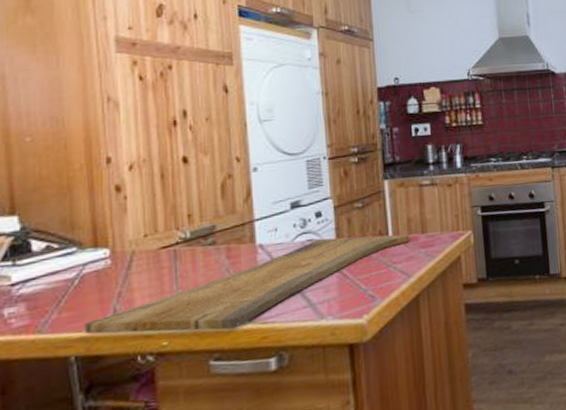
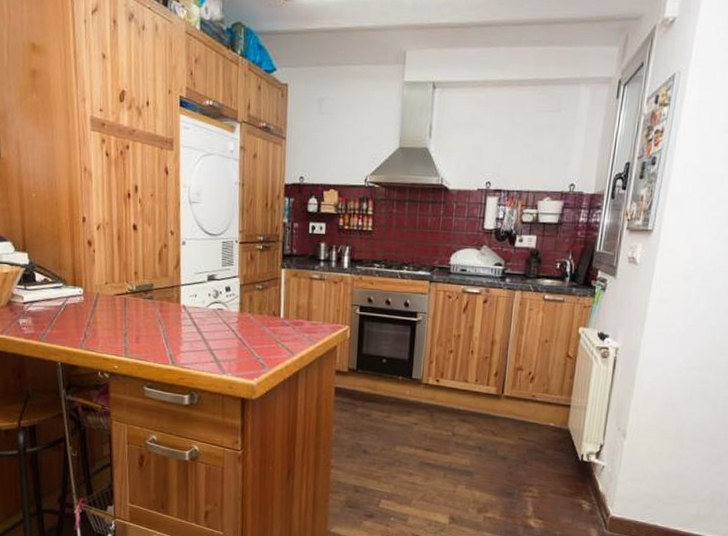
cutting board: present [84,234,410,334] -> none [67,309,297,367]

